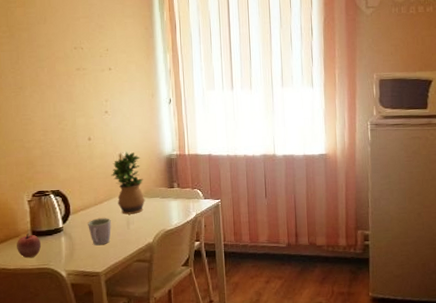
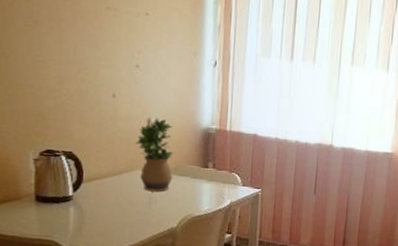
apple: present [17,234,41,258] -> none [16,198,45,226]
mug: present [88,218,111,246] -> none [102,191,130,223]

